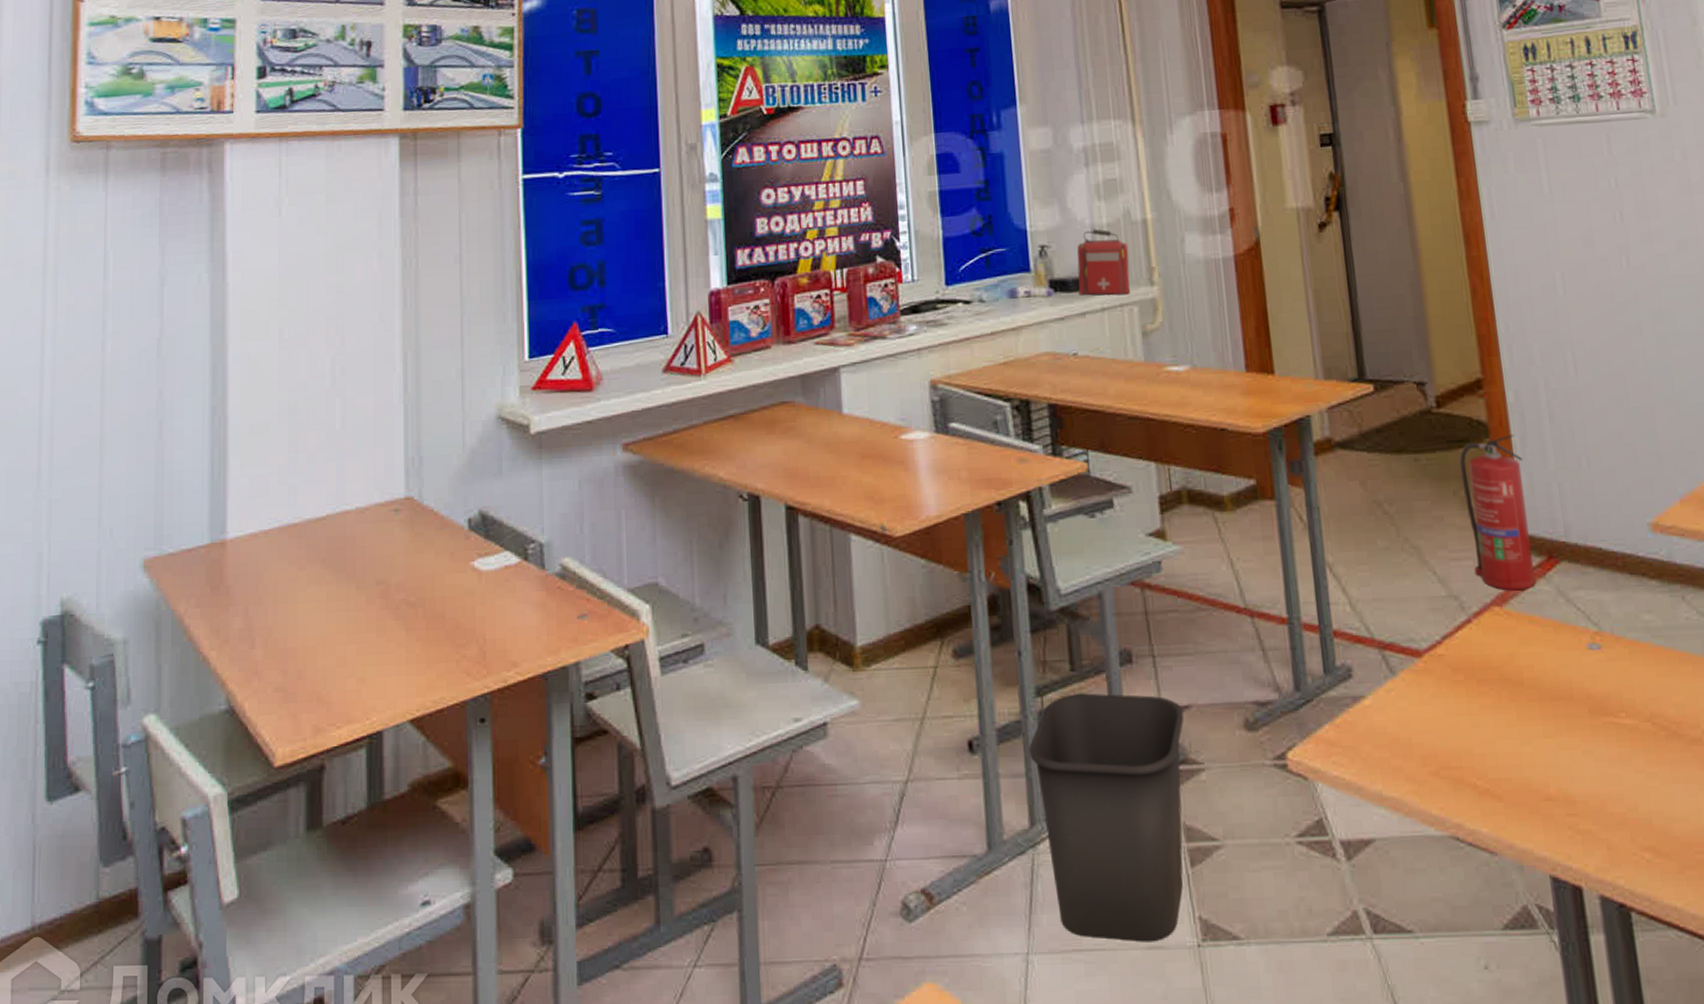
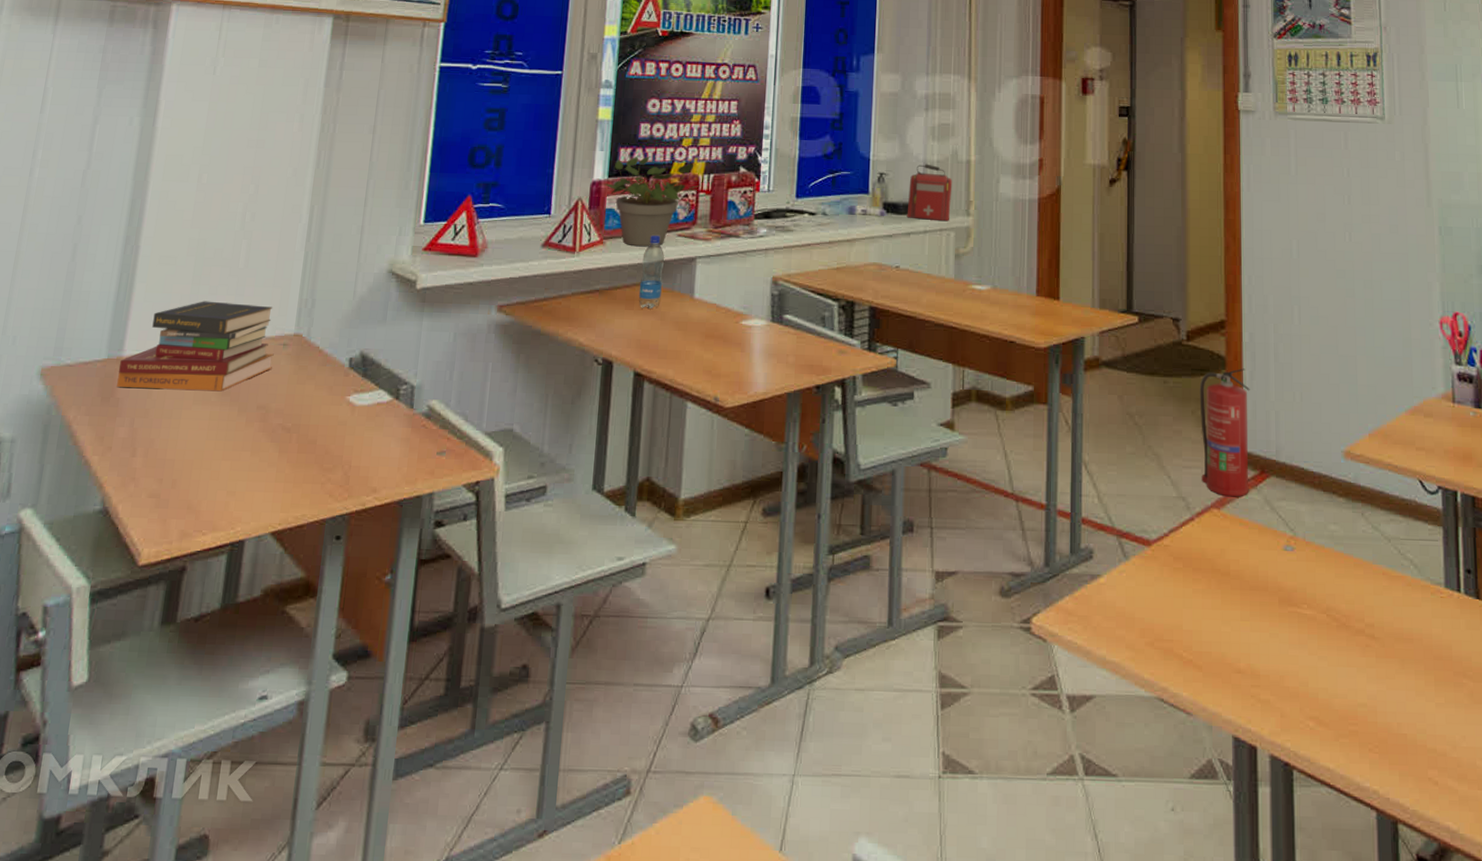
books: none [224,469,386,574] -> present [117,301,274,392]
potted plant: none [724,255,836,361] -> present [604,156,703,247]
bottle: none [778,345,805,433] -> present [638,235,665,310]
waste bin: present [1029,693,1185,942] -> none [817,554,951,772]

